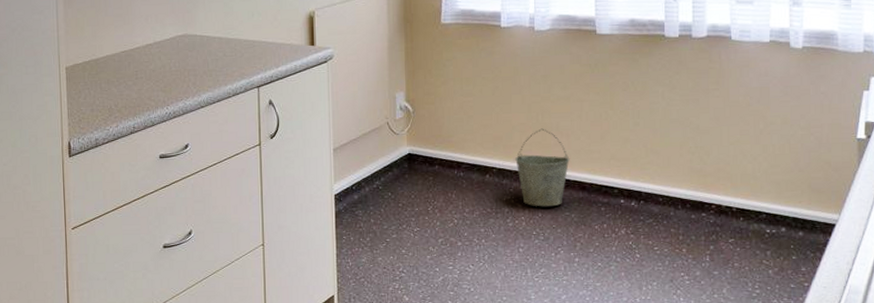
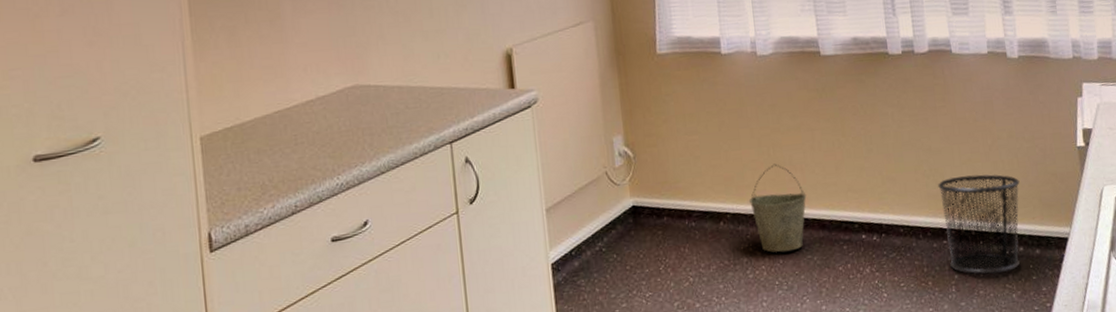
waste bin: none [702,156,789,249] -> present [938,174,1020,274]

